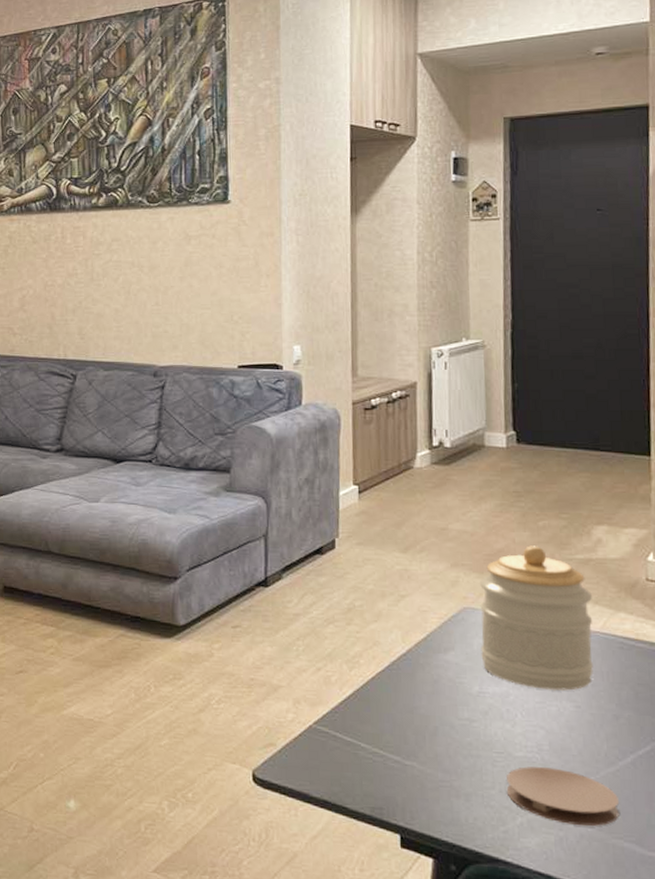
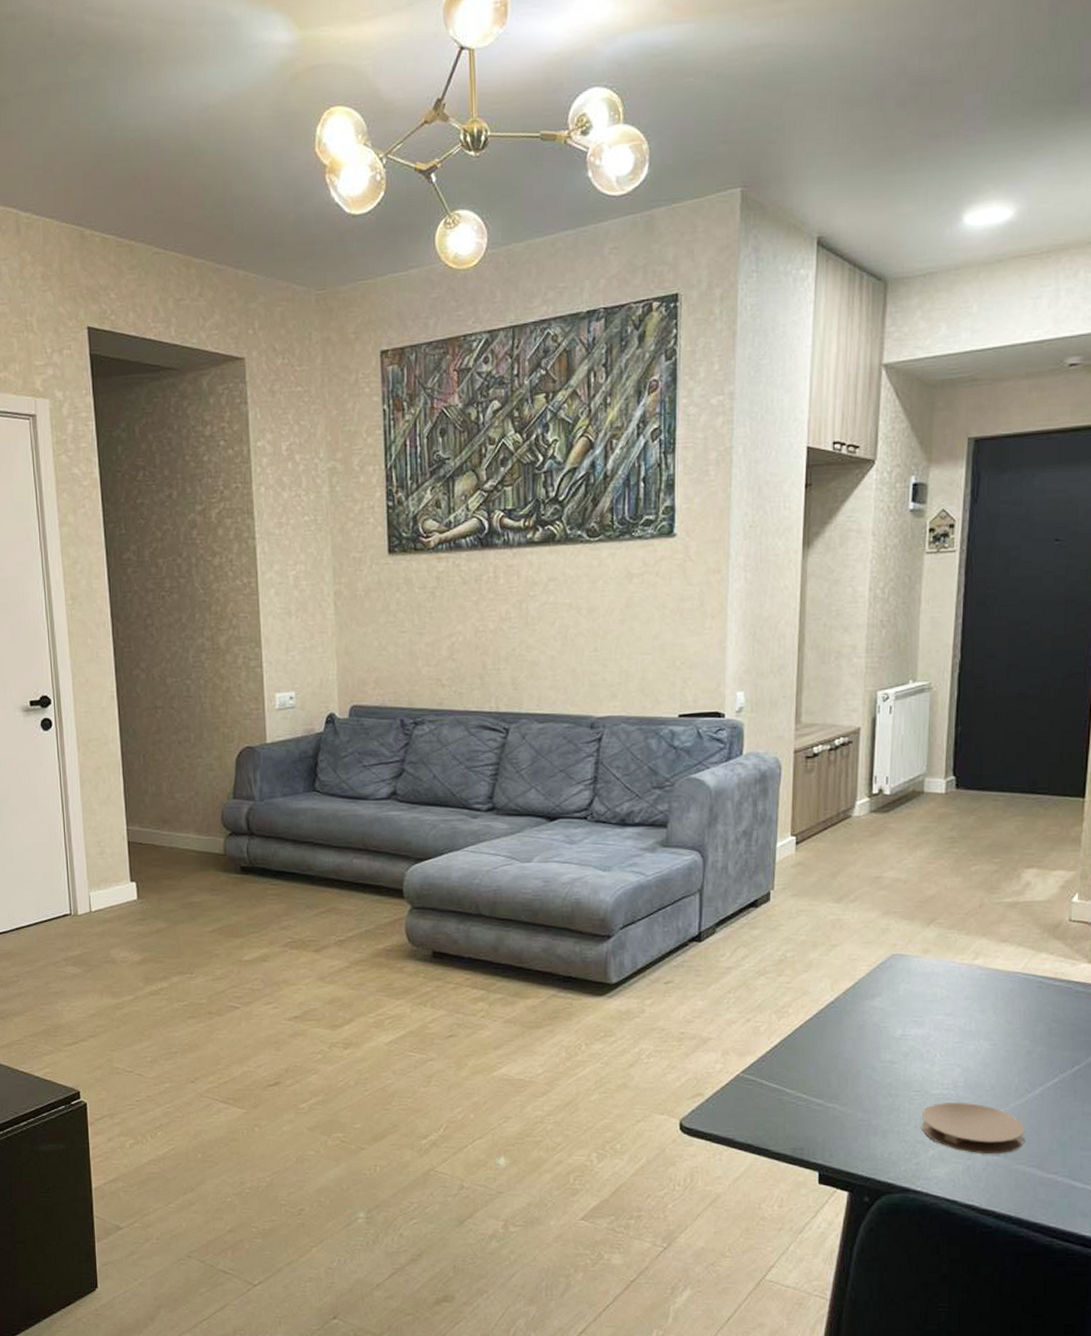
jar: present [480,546,594,691] -> none [906,891,1016,1030]

